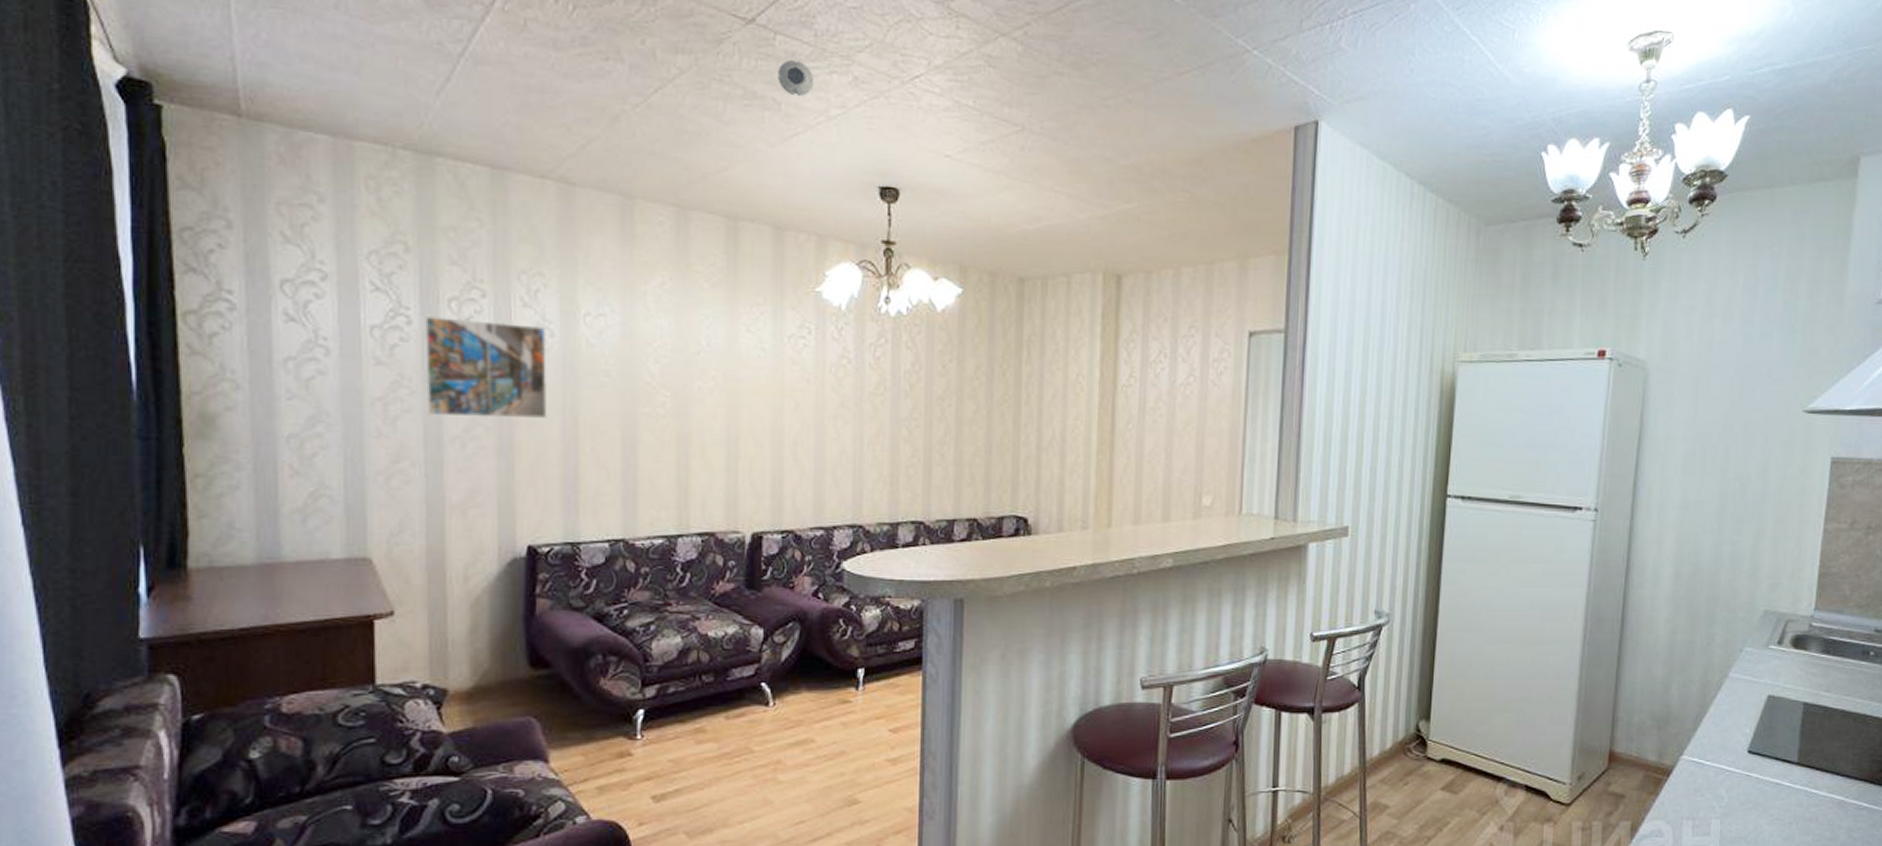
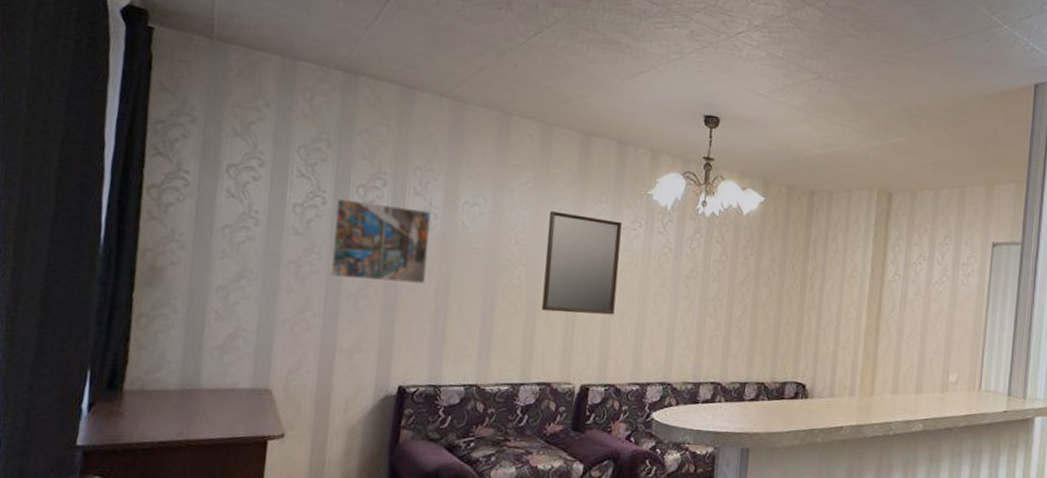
home mirror: none [694,319,787,446] -> present [541,211,622,315]
smoke detector: present [778,60,815,97] -> none [631,16,660,44]

